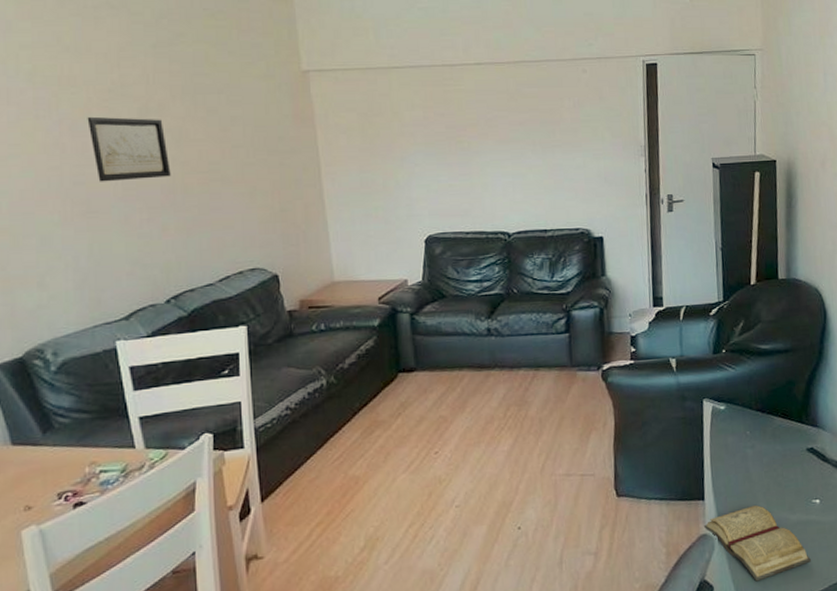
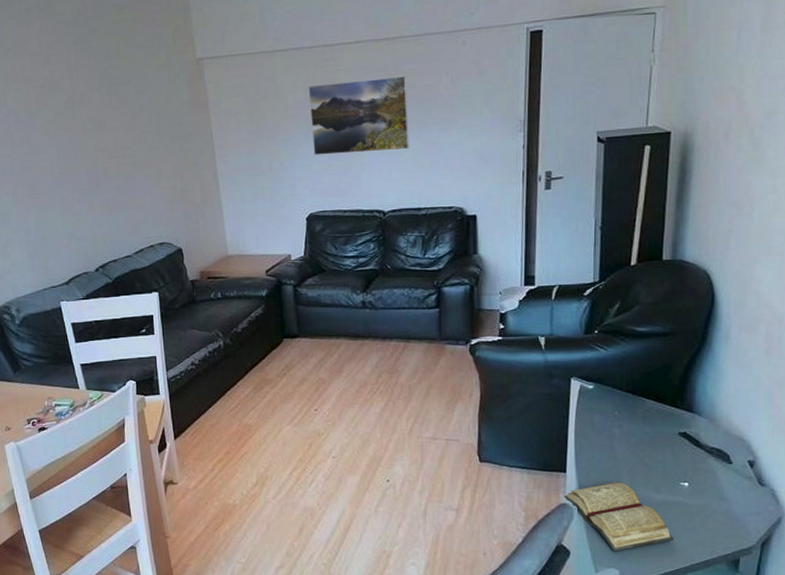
wall art: present [87,116,171,182] -> none [28,110,94,167]
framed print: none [426,98,534,175] -> present [308,75,409,155]

